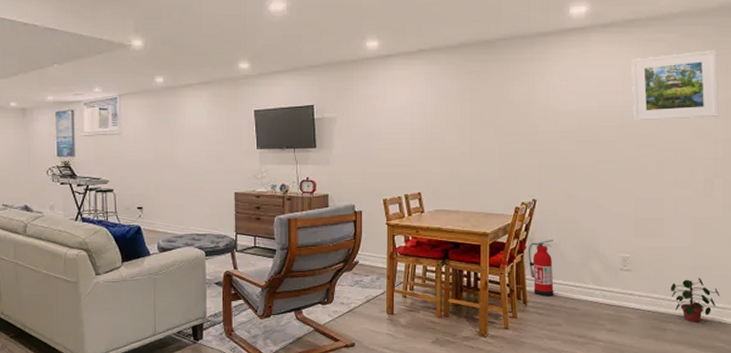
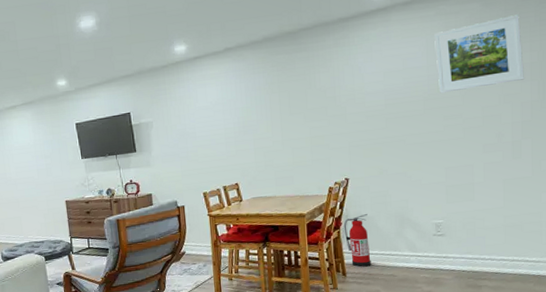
potted plant: present [670,278,720,322] -> none [483,235,533,277]

